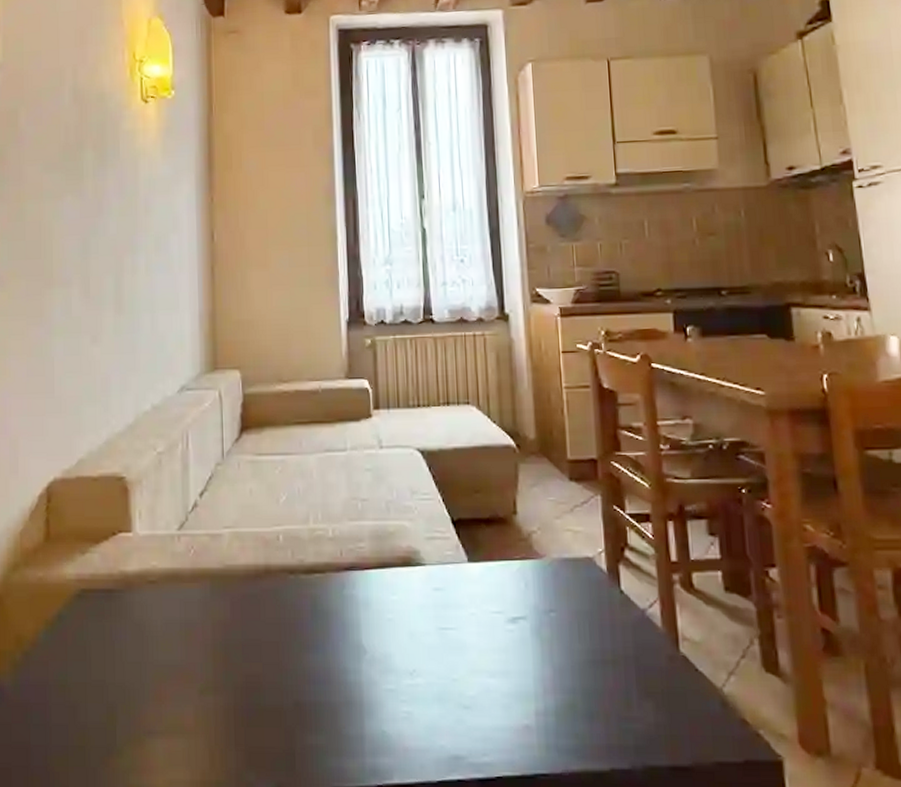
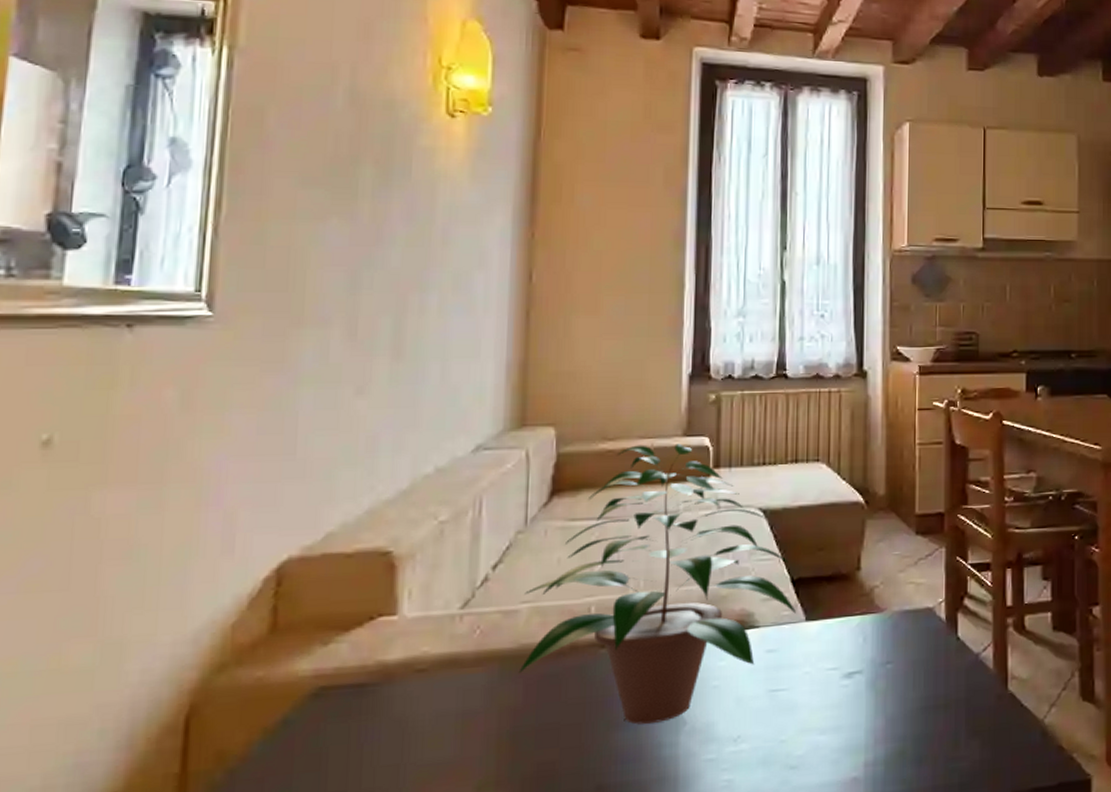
potted plant: none [225,386,458,649] -> present [518,443,796,725]

